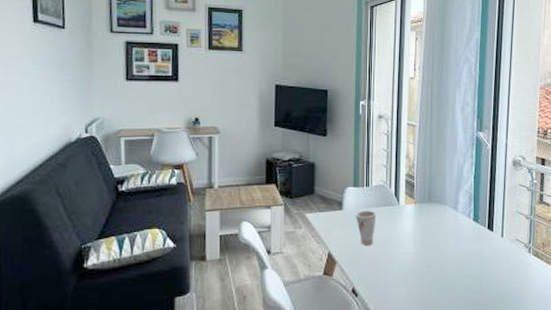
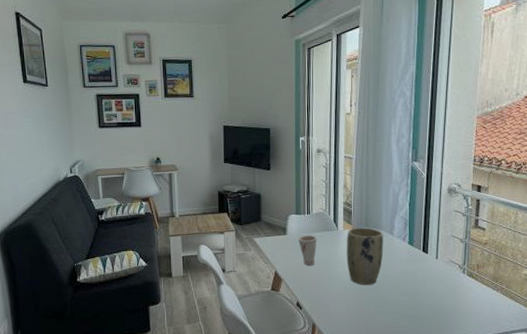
plant pot: none [408,202,447,267] -> present [346,227,384,285]

